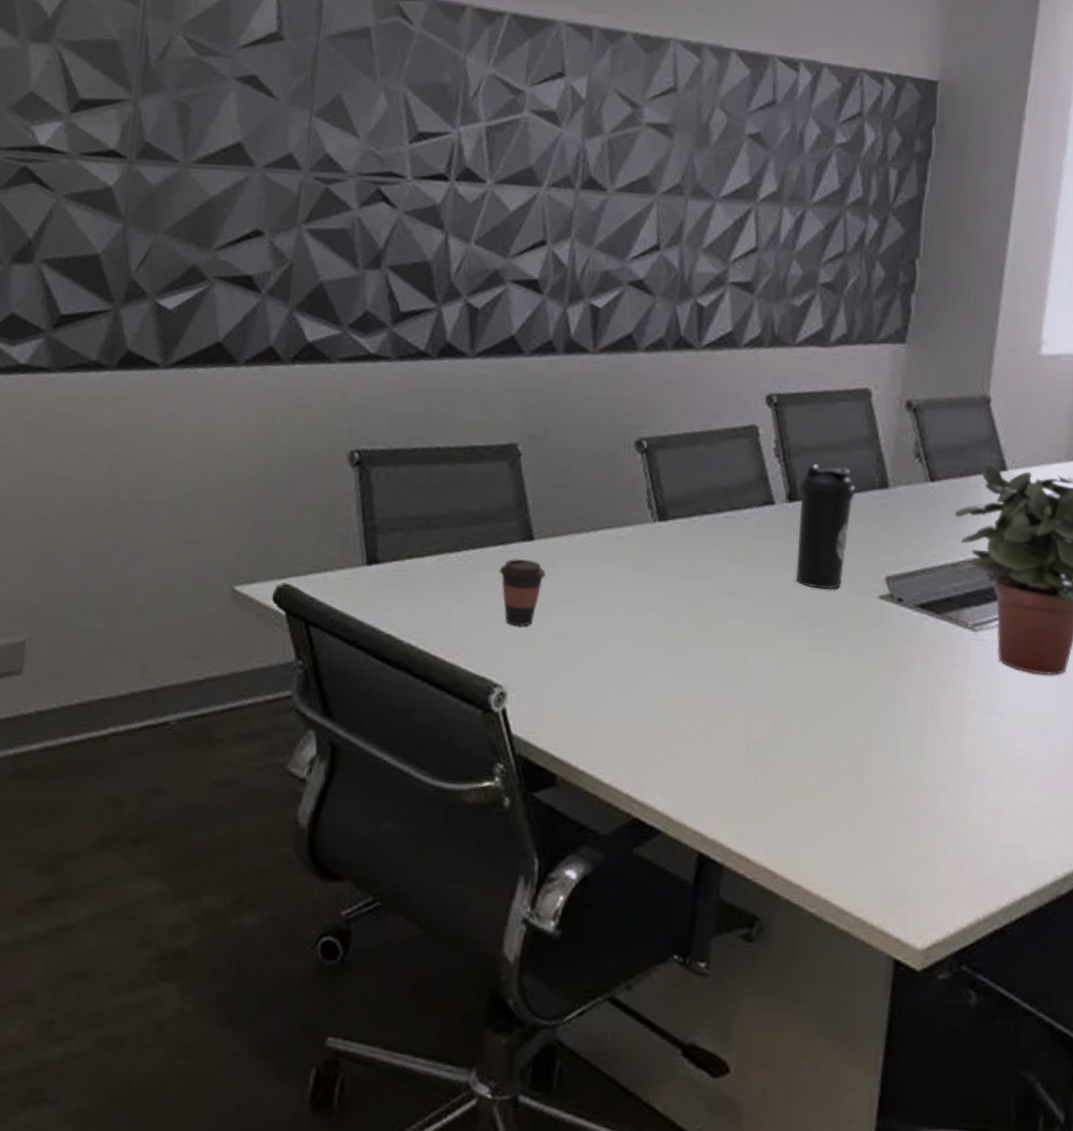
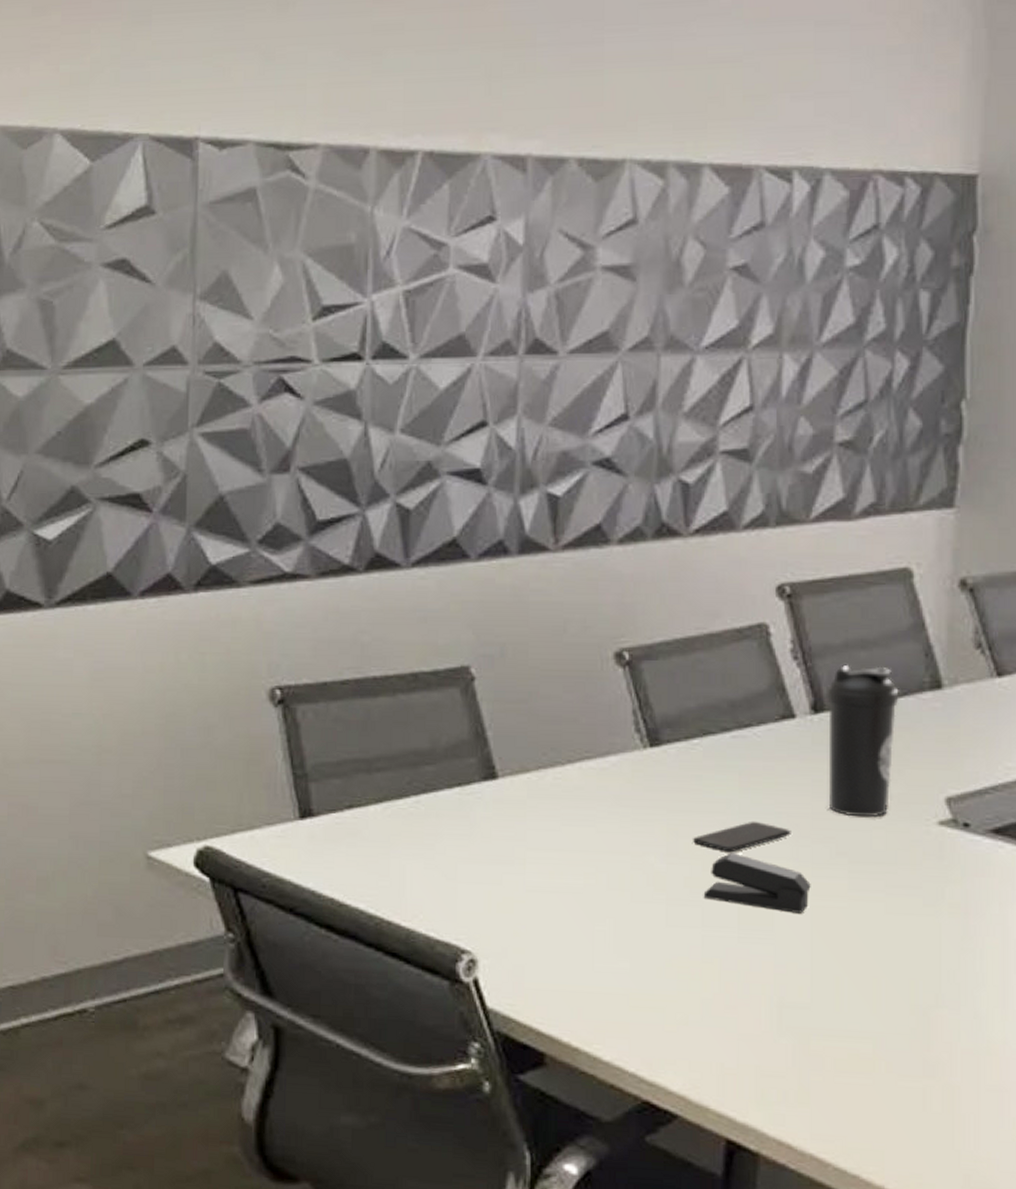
coffee cup: present [499,558,546,627] -> none [458,801,515,882]
smartphone: none [688,587,765,613] -> present [693,821,791,853]
stapler: none [693,613,778,666] -> present [703,853,811,913]

